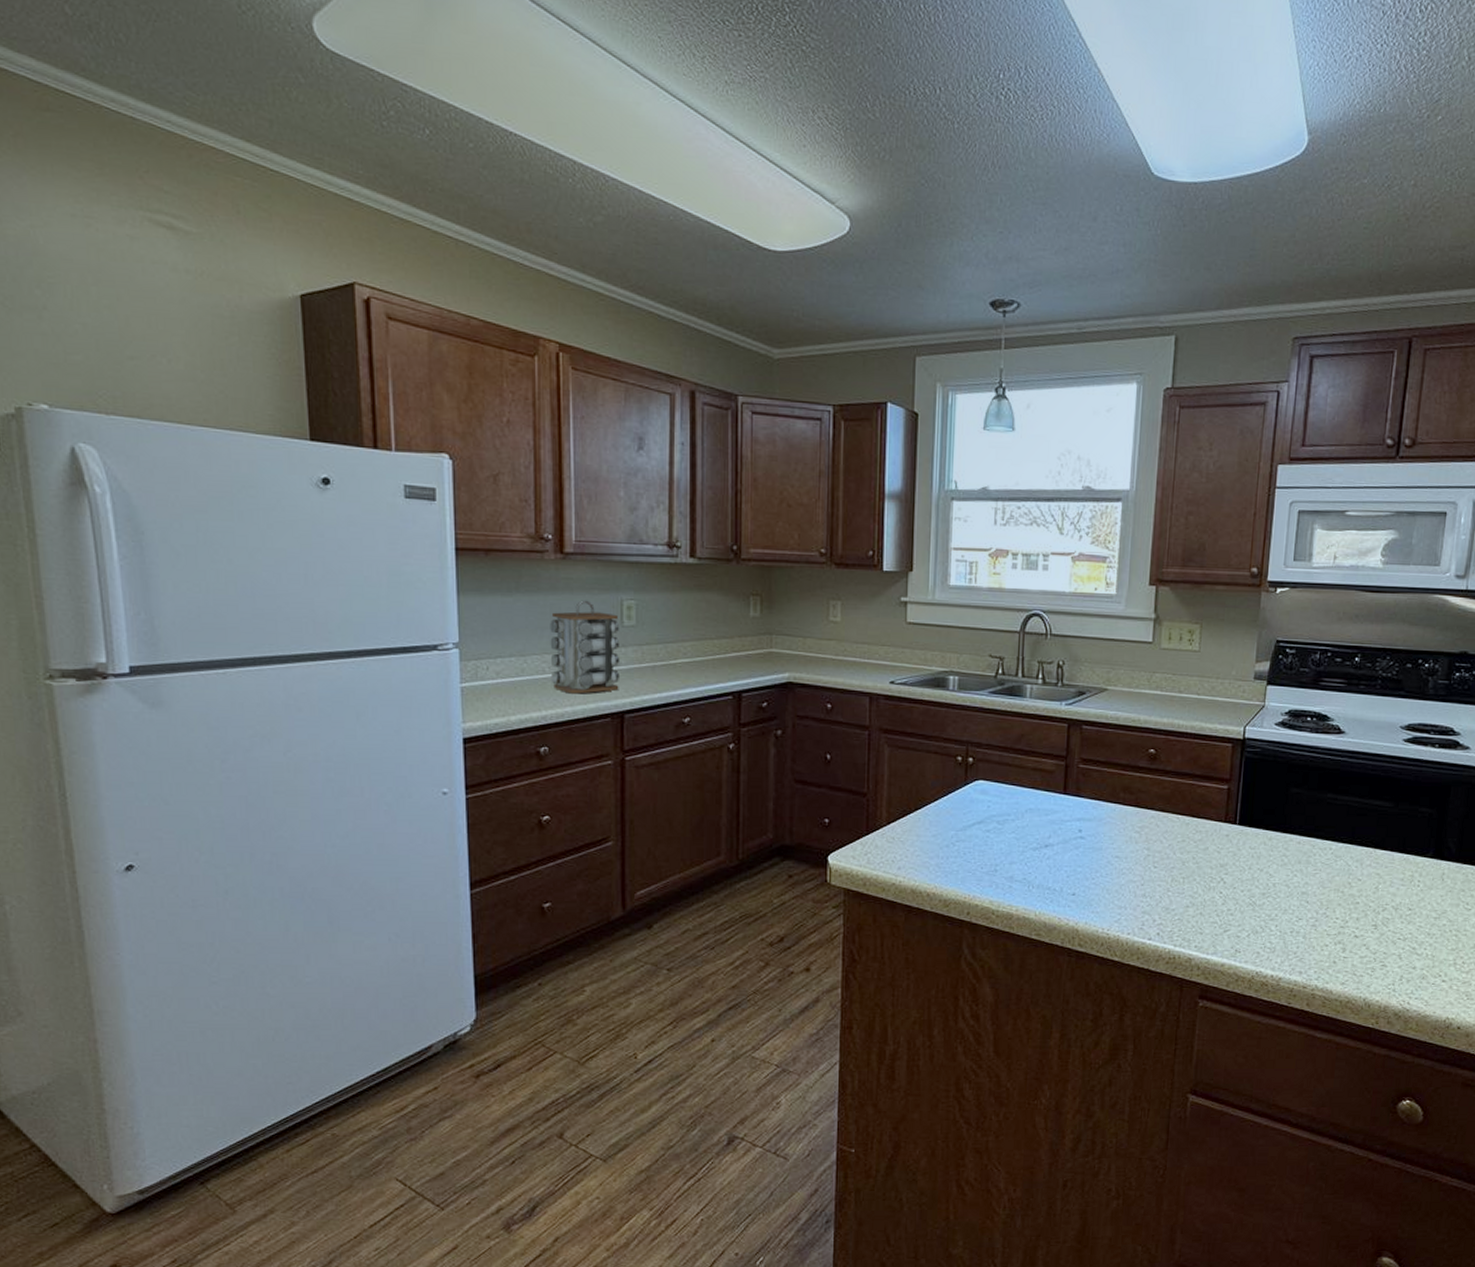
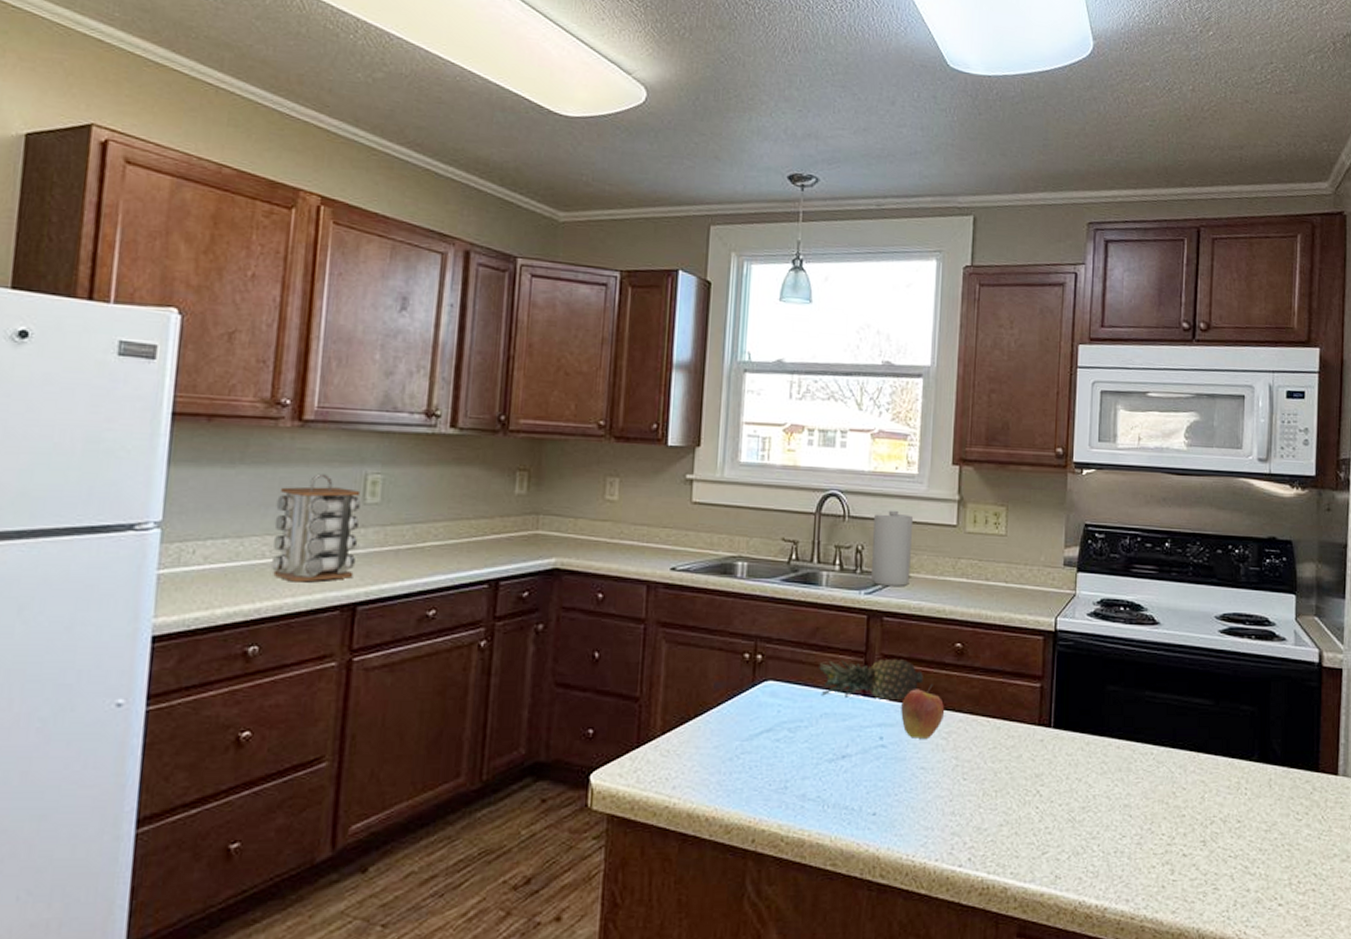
fruit: none [1024,763,1119,799] -> present [819,659,923,701]
paper towel holder: none [1072,628,1112,698] -> present [871,510,914,586]
fruit: none [1098,784,1139,832] -> present [901,683,945,738]

